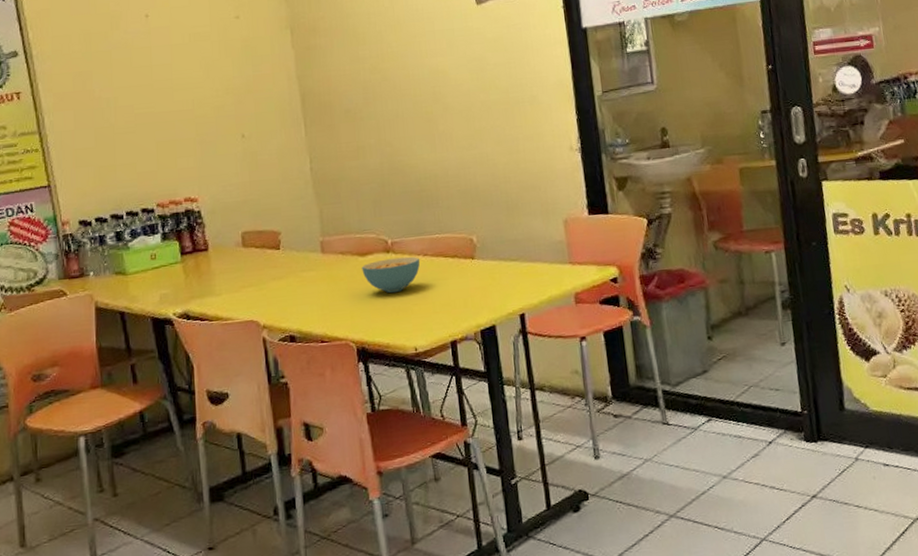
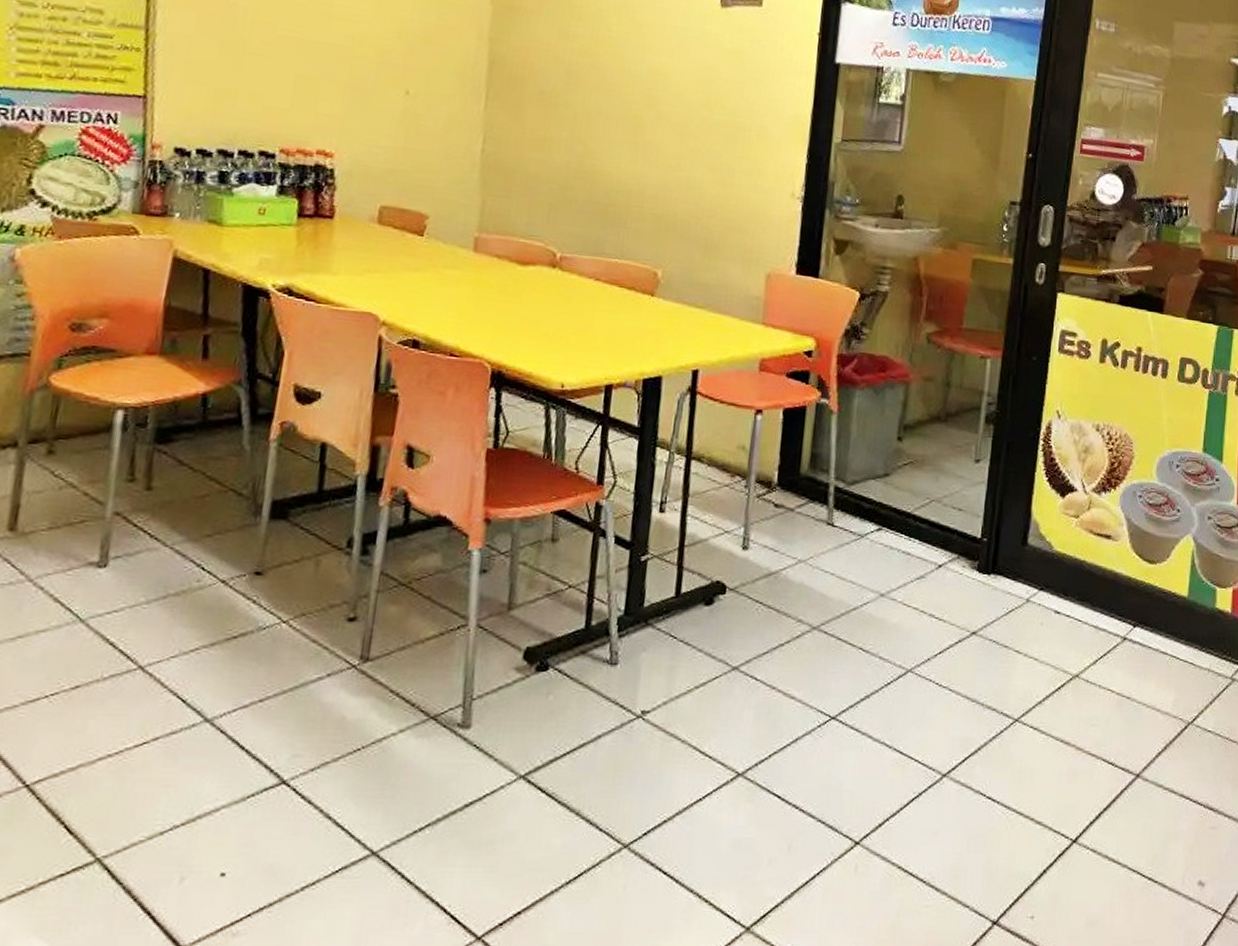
cereal bowl: present [361,256,420,293] -> none [517,274,591,316]

